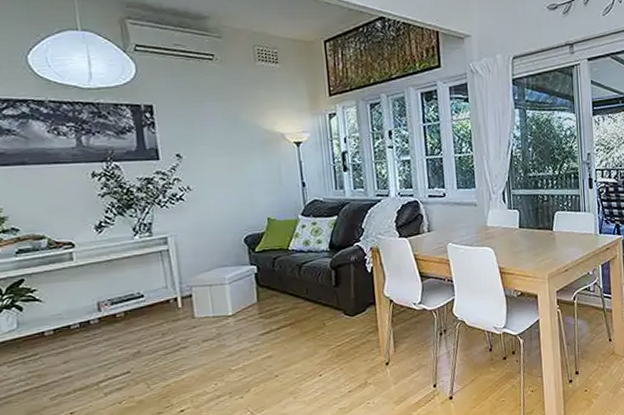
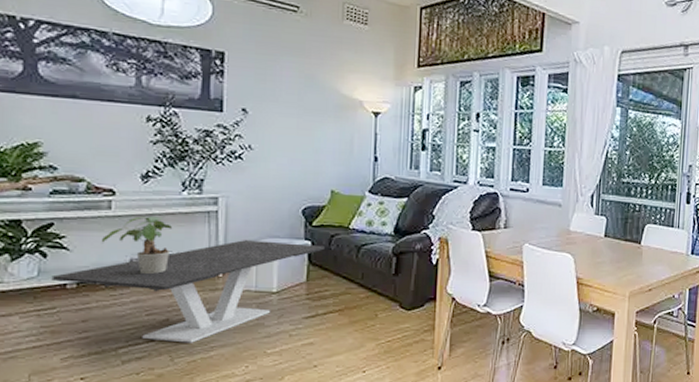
coffee table: none [30,268,269,372] -> present [51,240,324,343]
potted plant: none [68,261,132,314] -> present [101,216,172,274]

